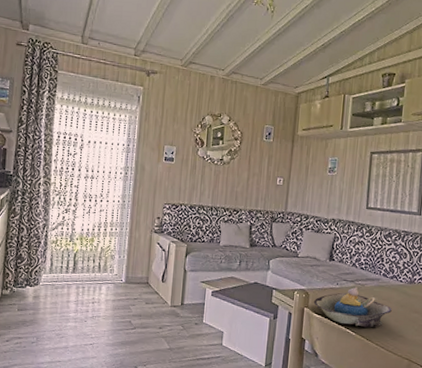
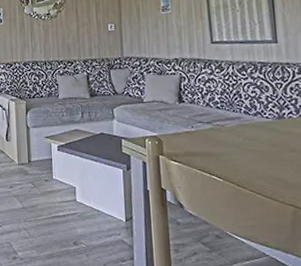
decorative bowl: present [313,287,392,328] -> none [168,128,262,173]

